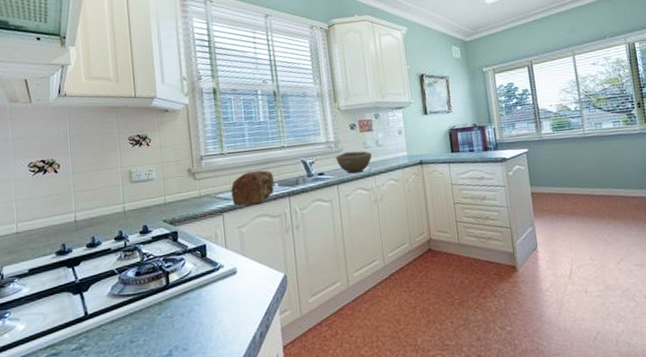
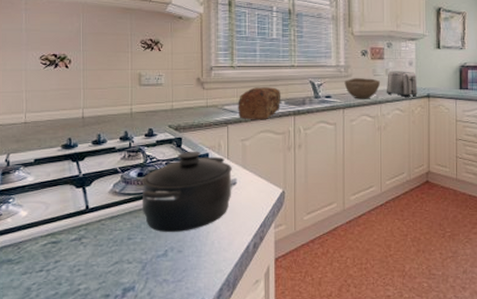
saucepan: none [140,243,233,331] -> present [141,151,232,232]
toaster: none [378,140,410,166] -> present [386,71,418,97]

